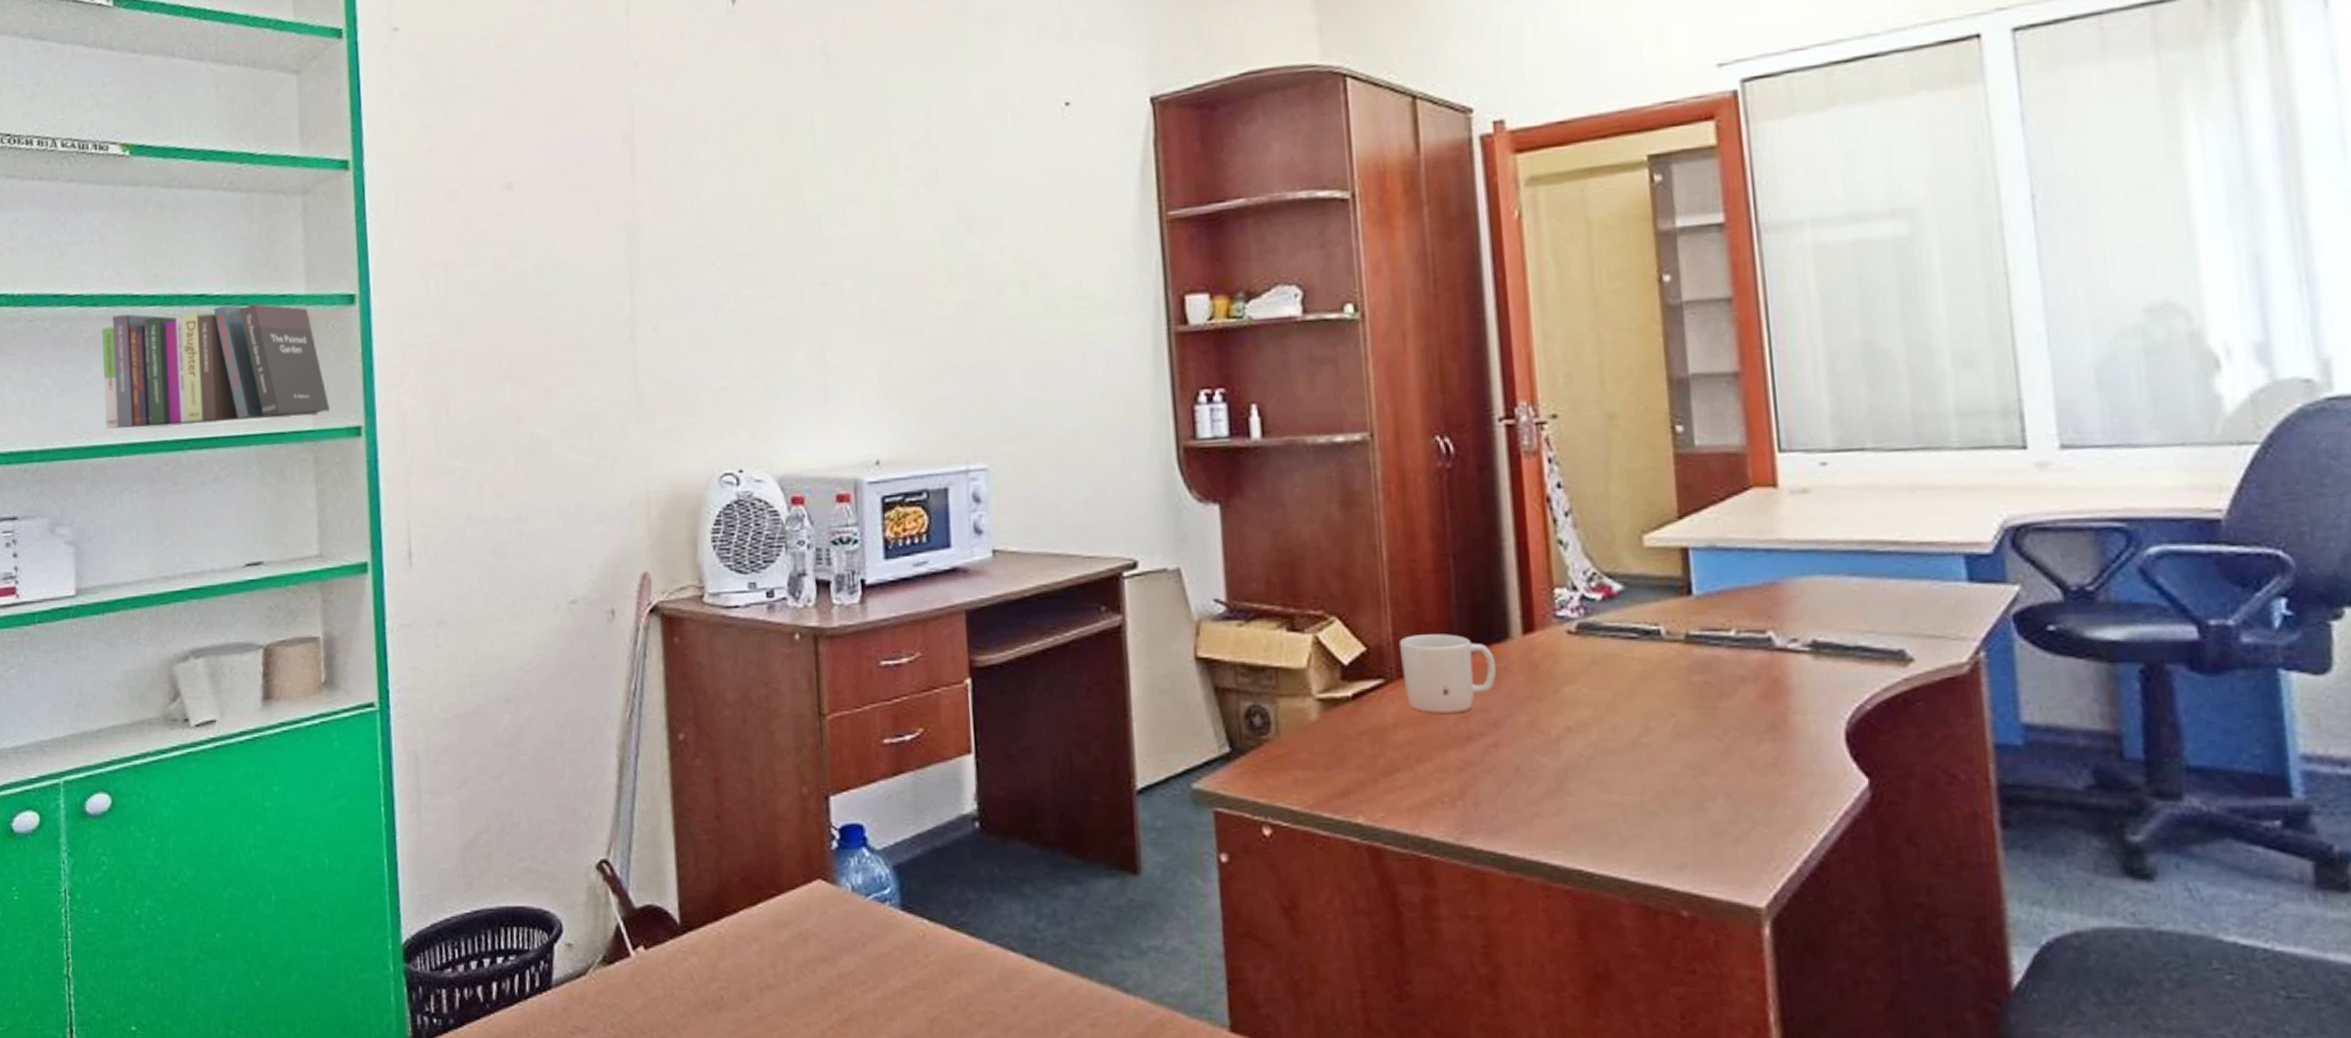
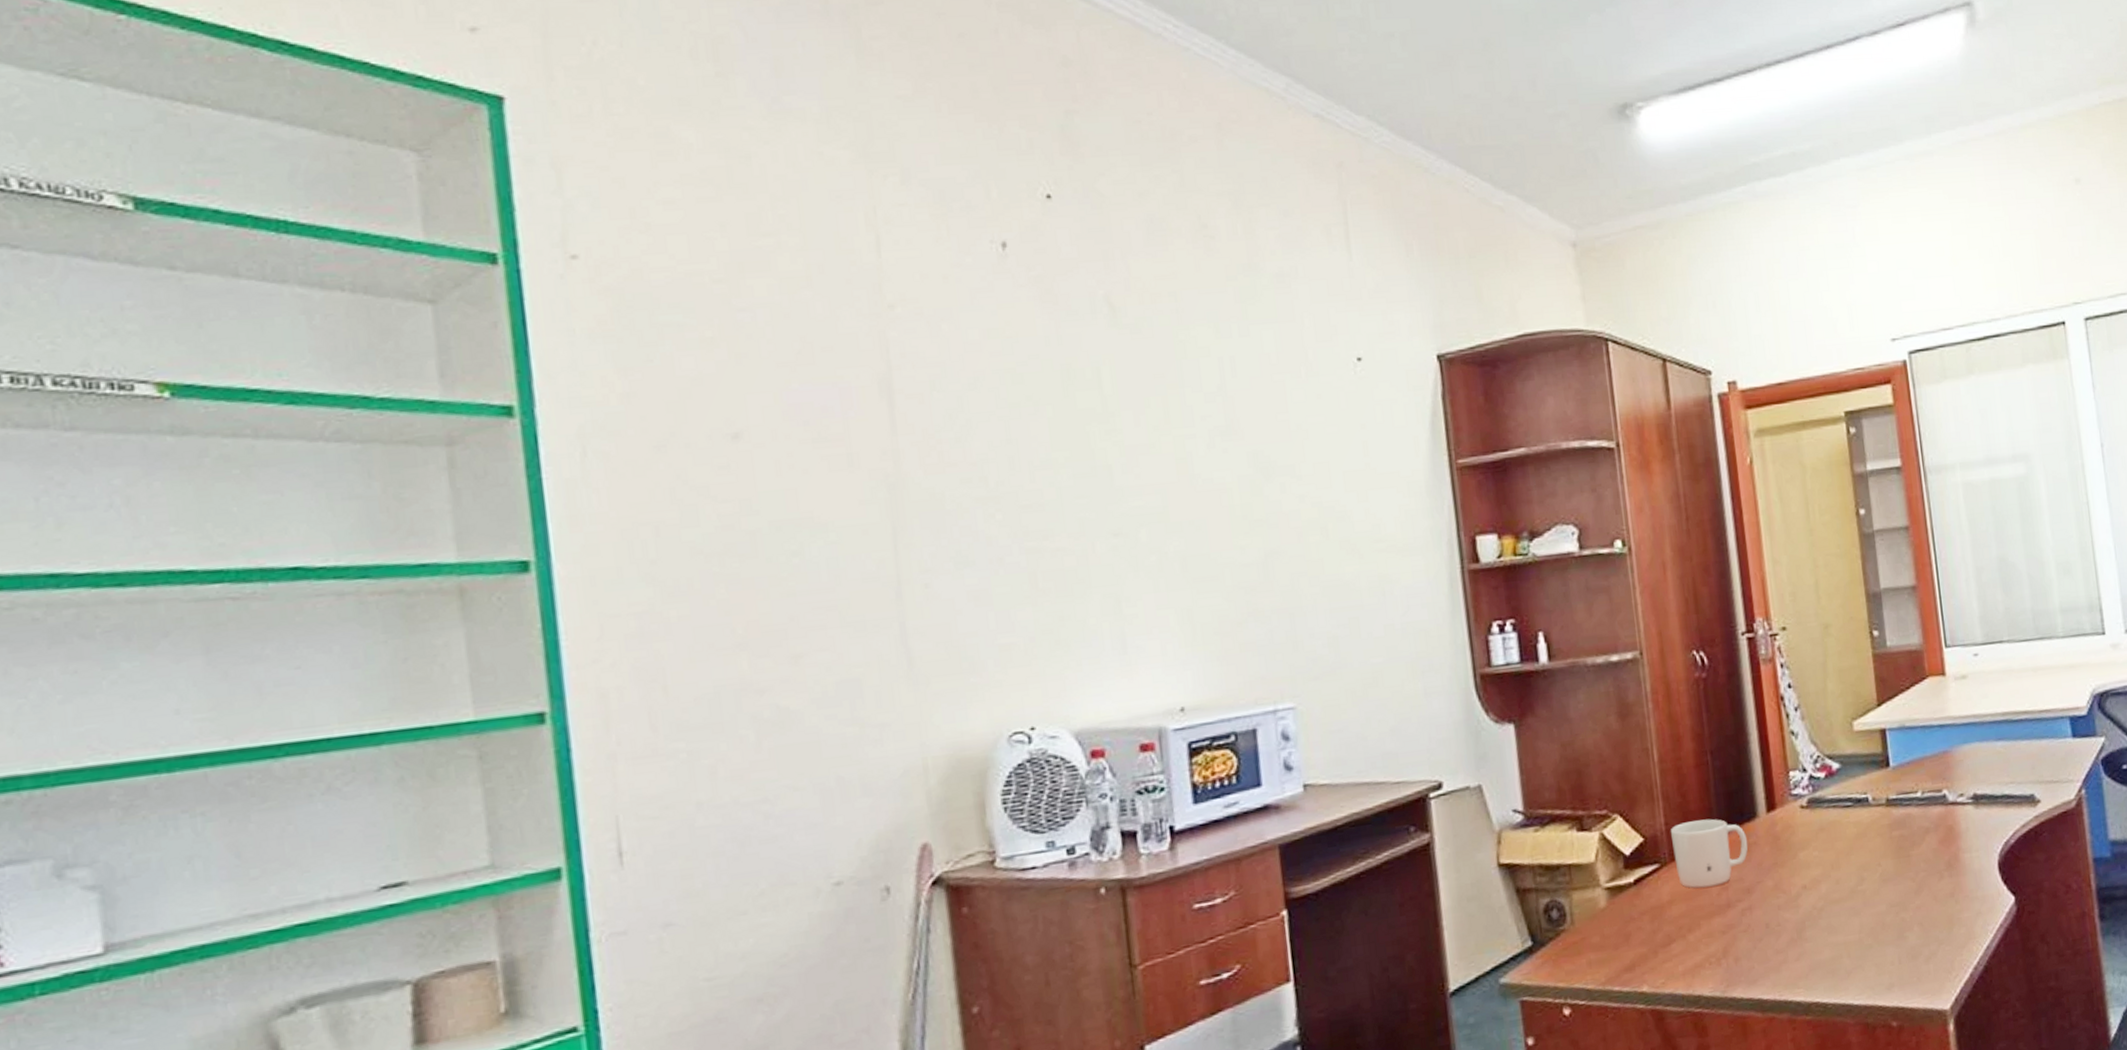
books: present [102,303,330,429] -> none [133,576,498,740]

